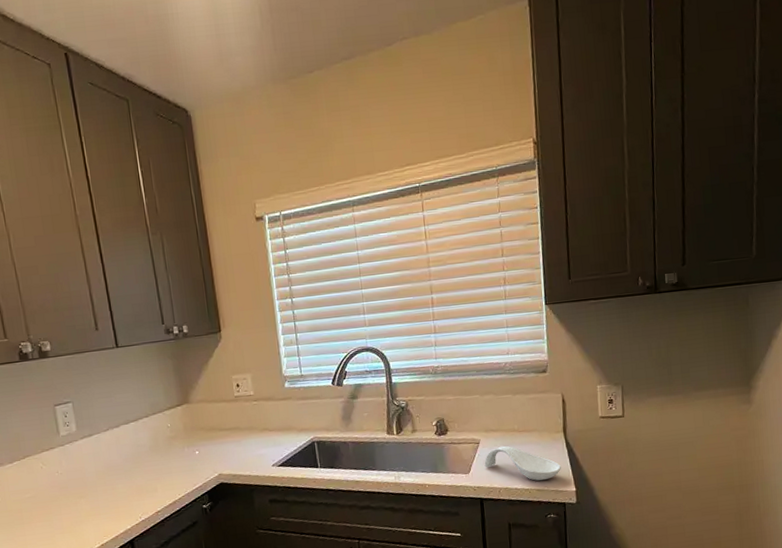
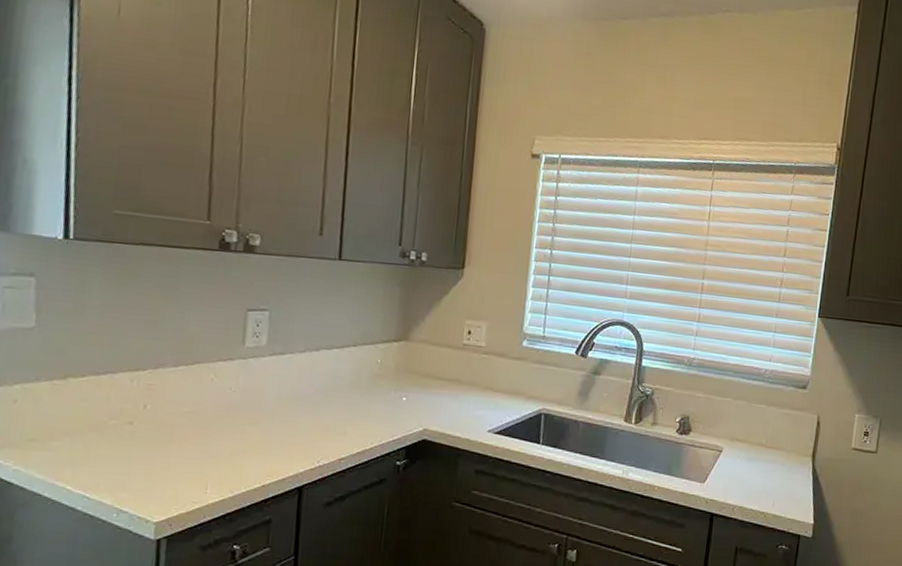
spoon rest: present [484,445,561,481] -> none [722,459,803,506]

